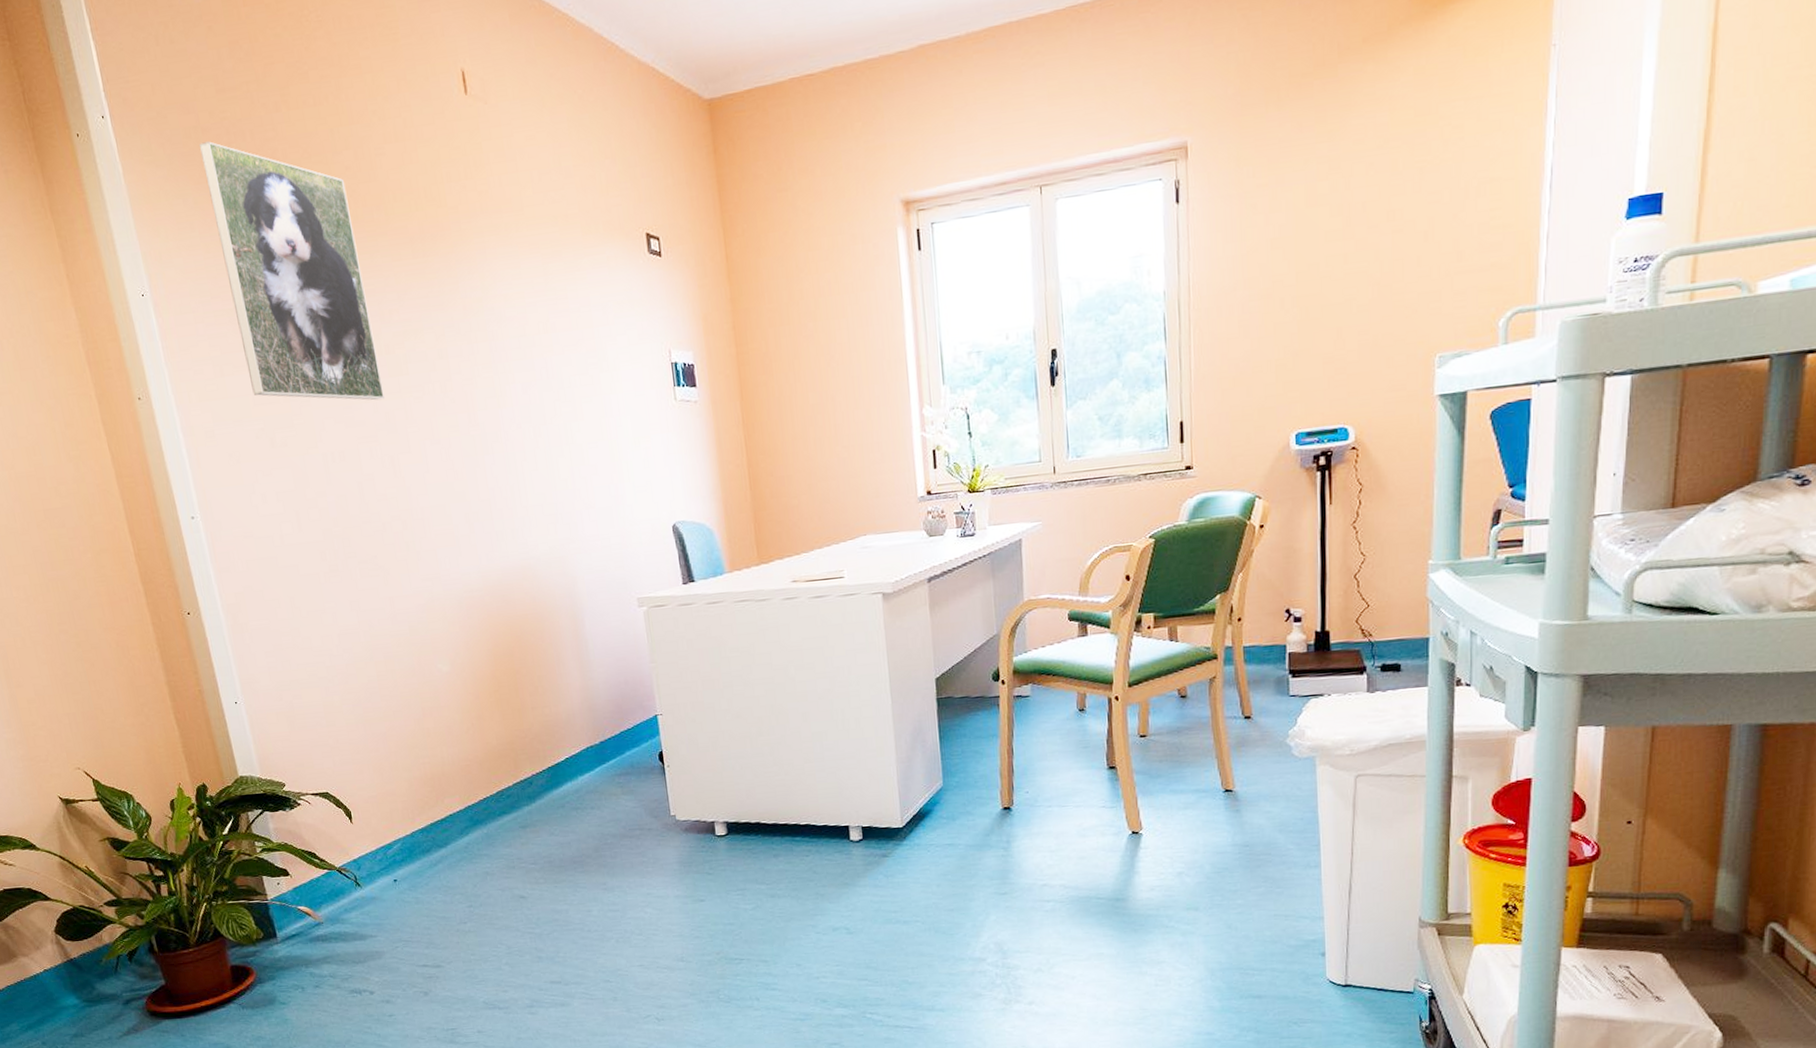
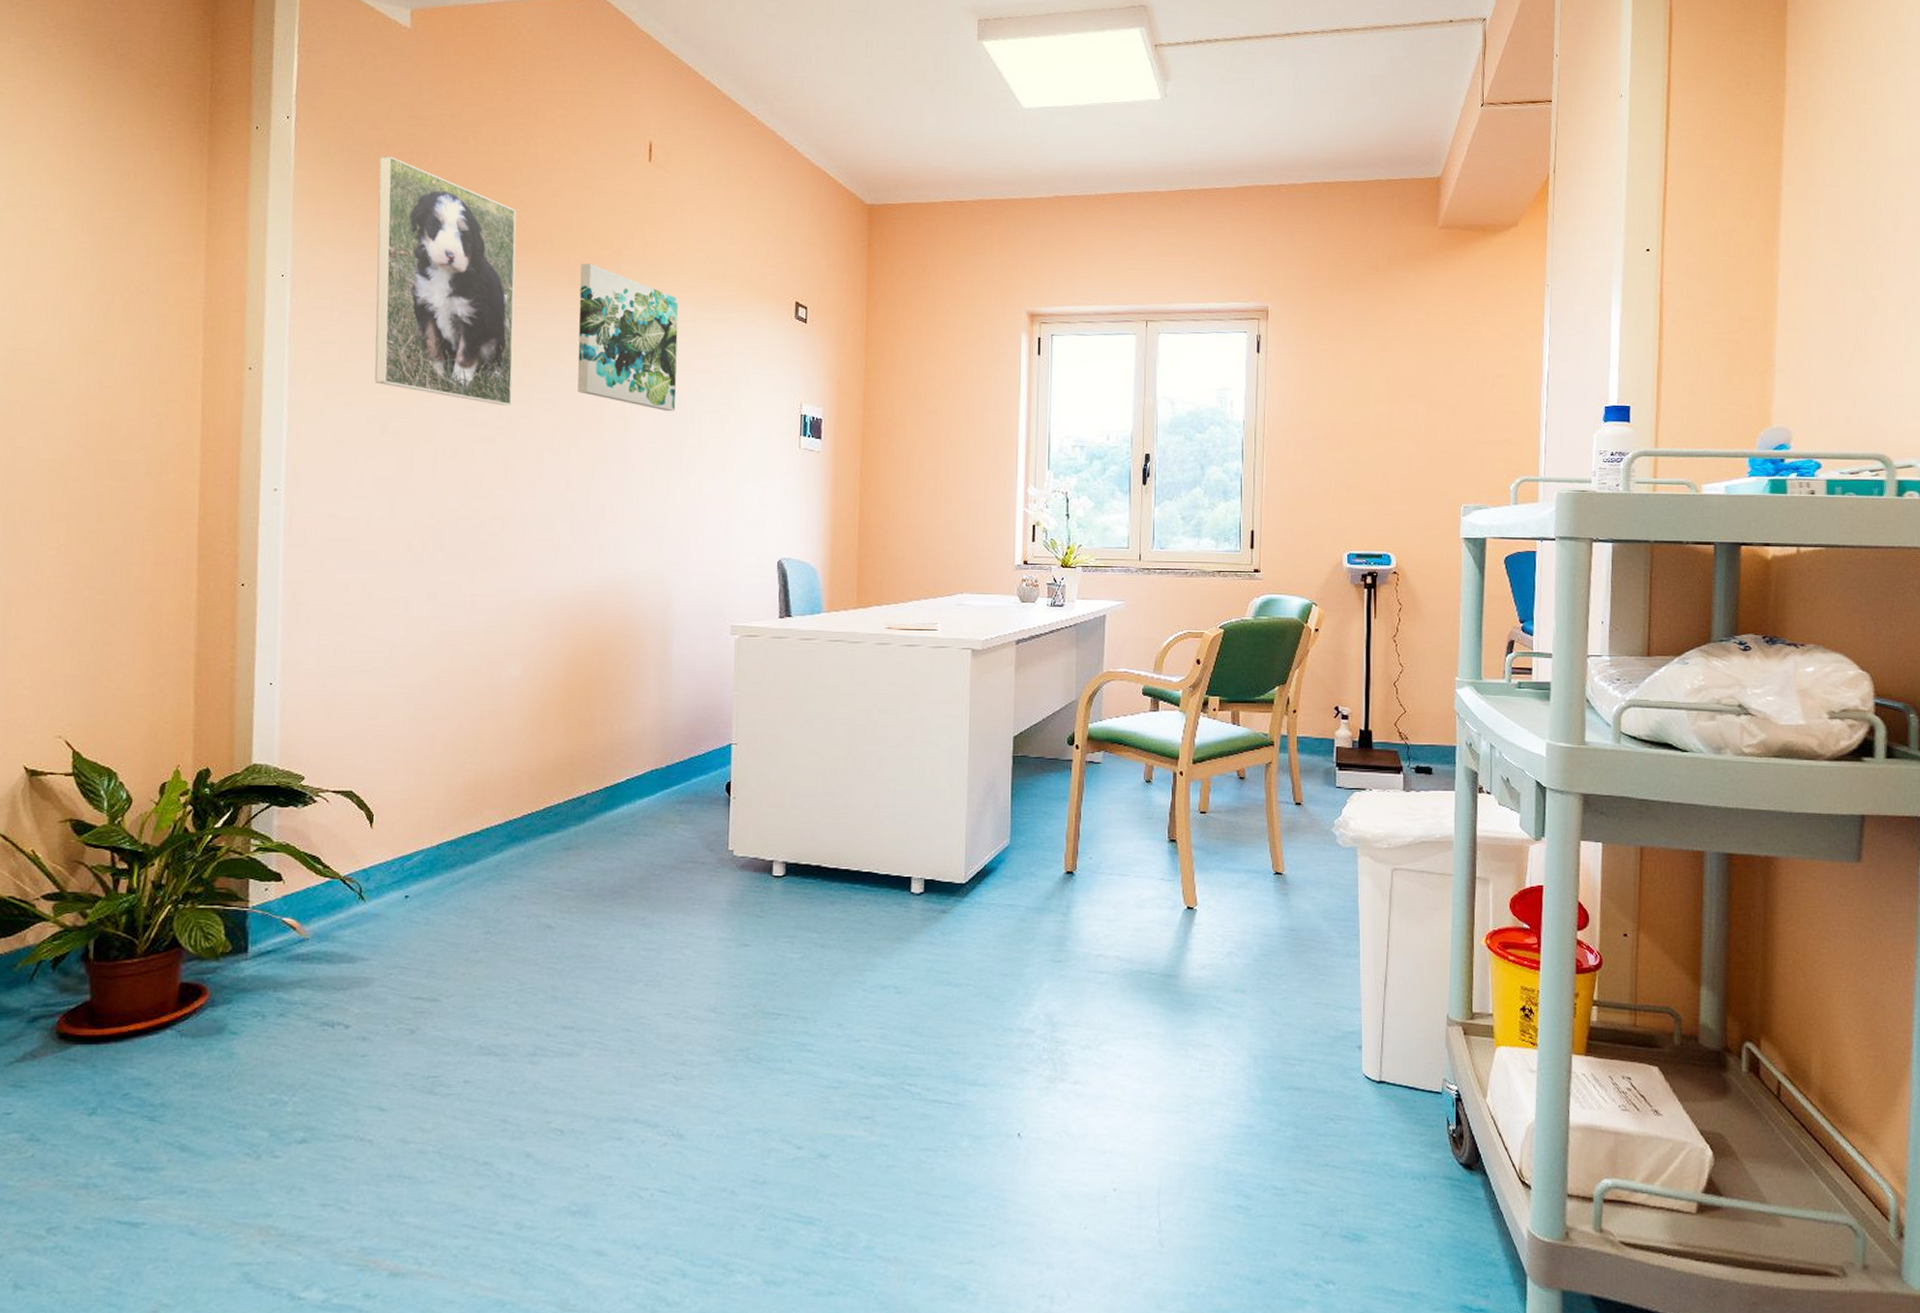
wall art: none [419,227,544,381] -> present [577,263,679,412]

